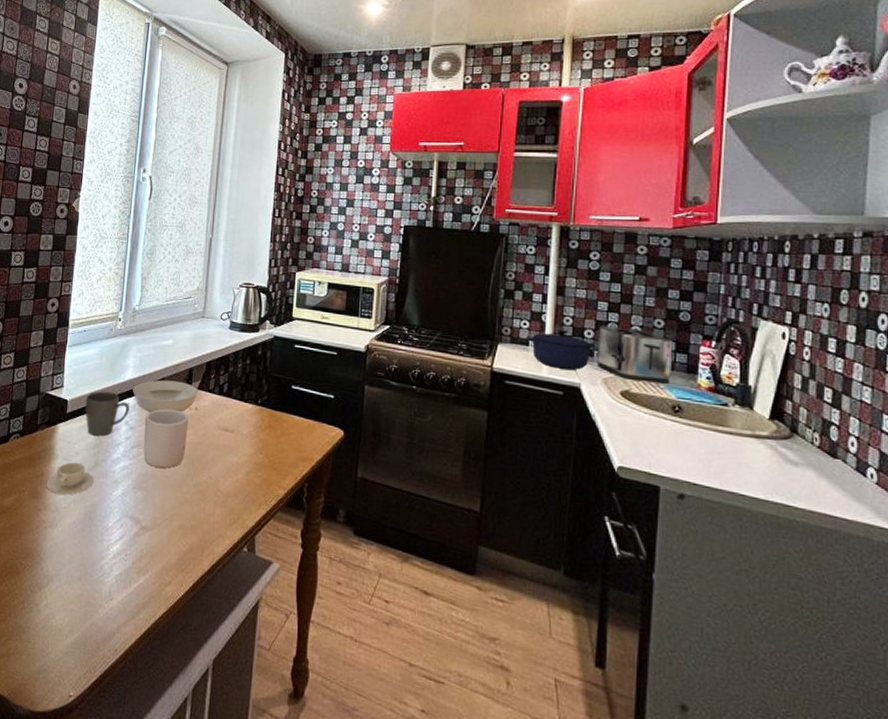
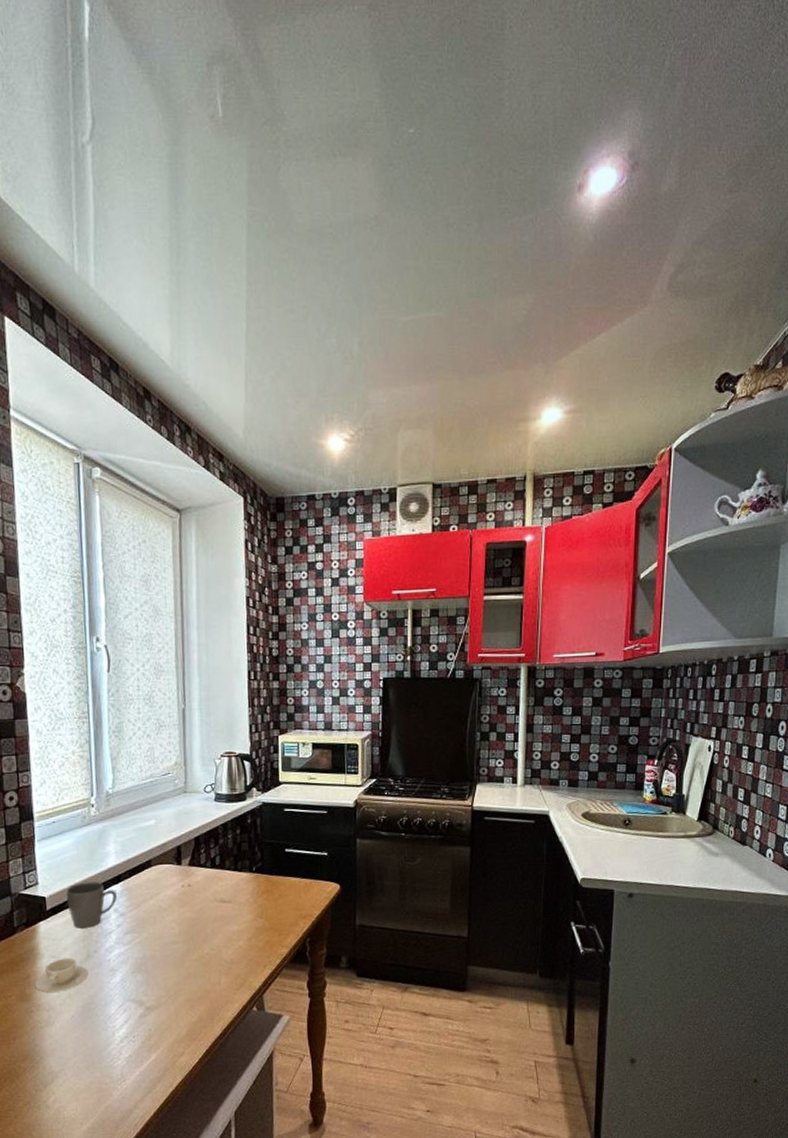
bowl: present [133,380,198,413] -> none [118,860,189,896]
mug: present [143,408,189,468] -> none [135,889,184,949]
cooking pot: present [526,329,596,370] -> none [501,764,561,800]
toaster: present [596,326,673,384] -> none [561,755,624,803]

